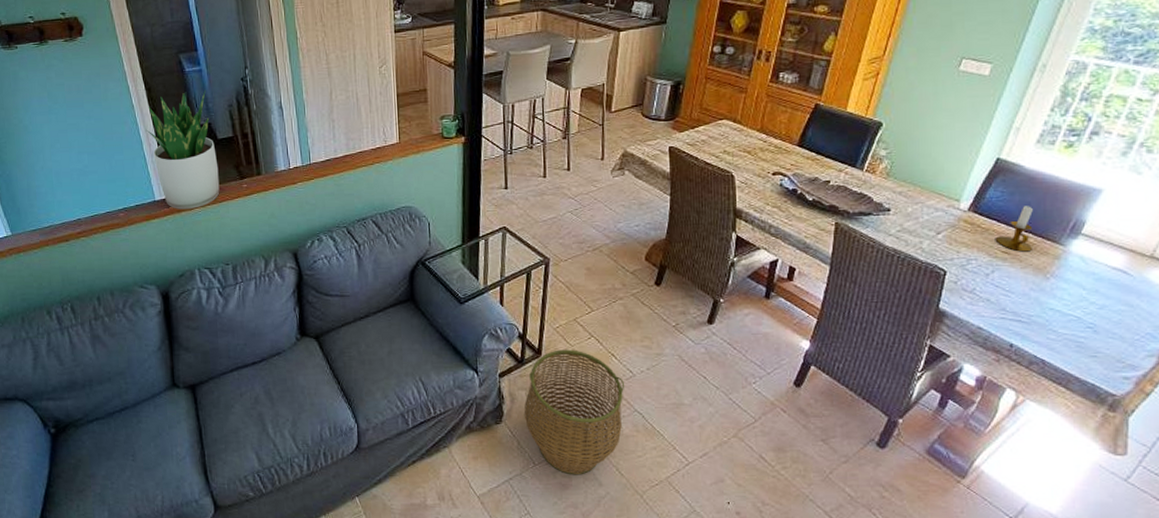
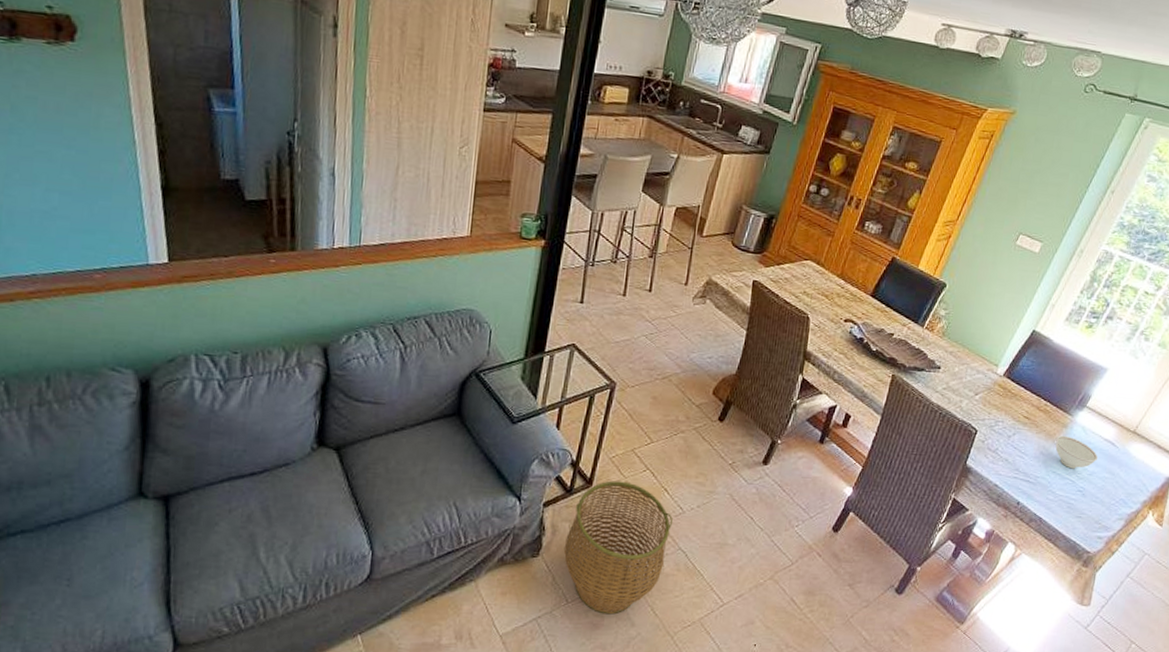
planter: present [146,89,220,210] -> none [148,136,241,281]
candlestick: present [995,206,1033,252] -> none [1020,376,1054,419]
bowl: none [1048,268,1107,304] -> present [1055,435,1098,469]

